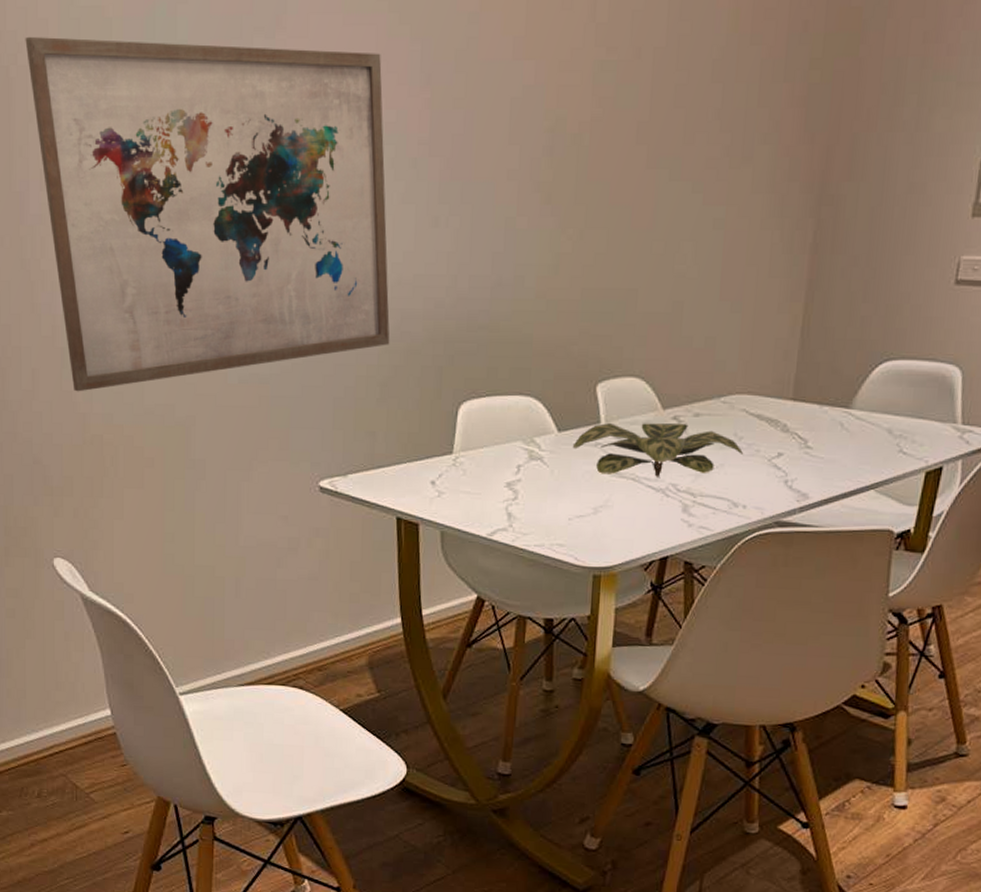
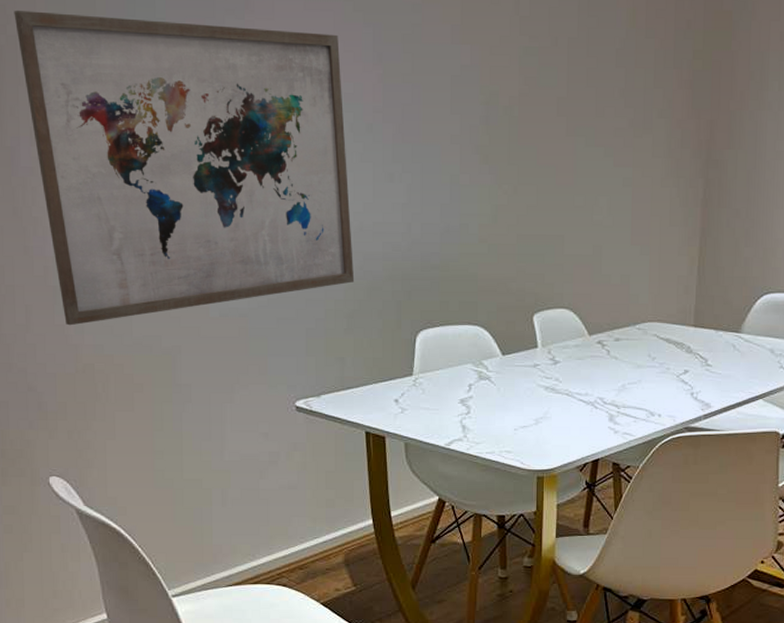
plant: present [572,423,744,477] -> none [515,347,657,392]

